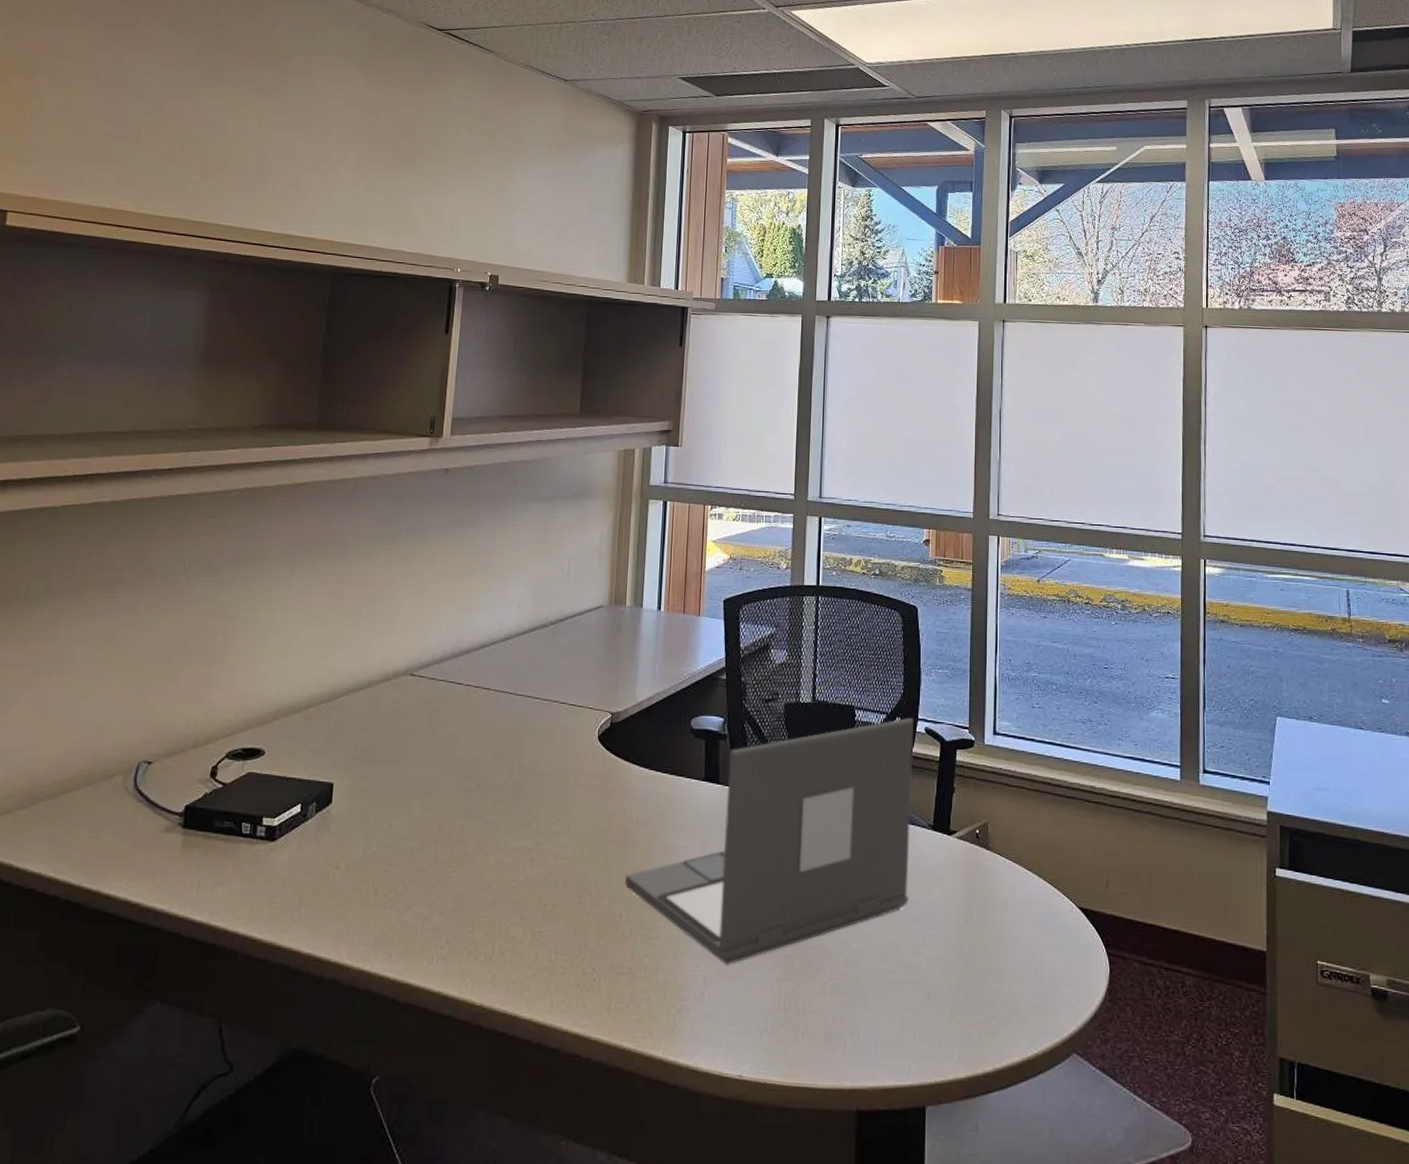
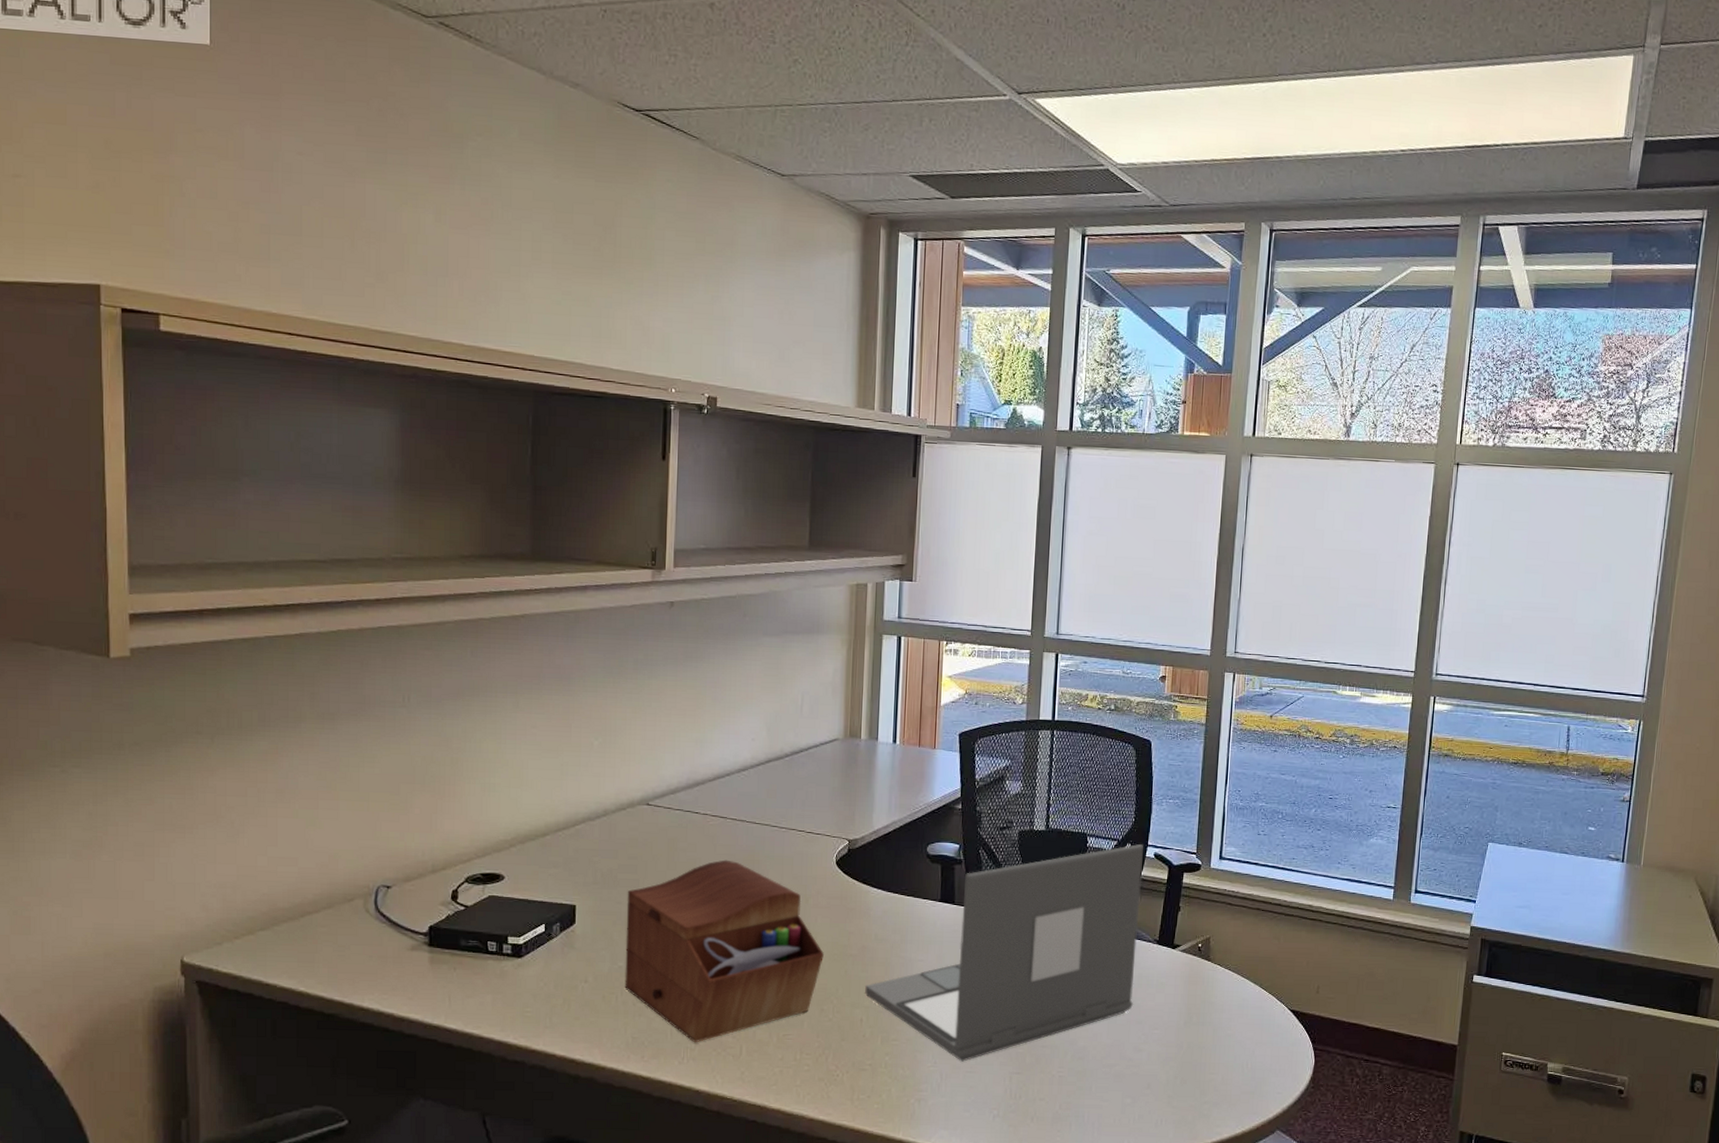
sewing box: none [377,734,584,940] -> present [624,860,825,1043]

